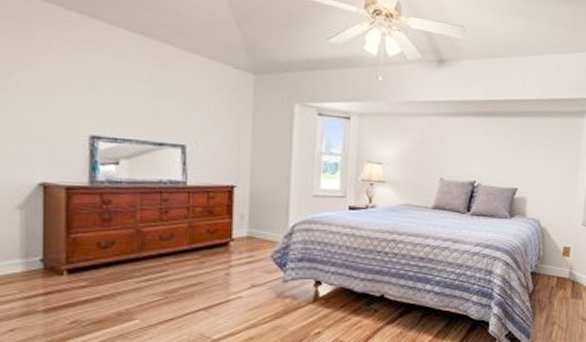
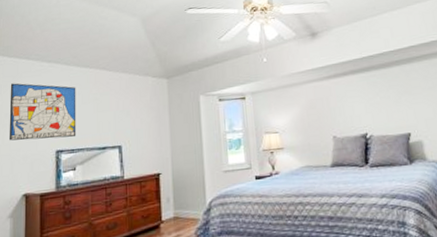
wall art: none [14,30,123,122] -> present [8,83,77,141]

